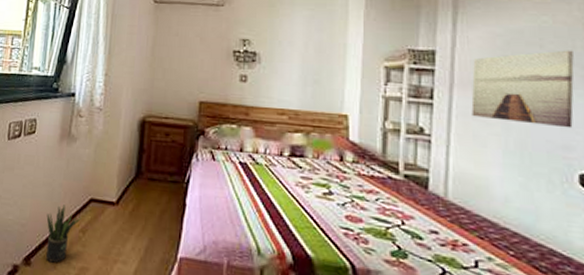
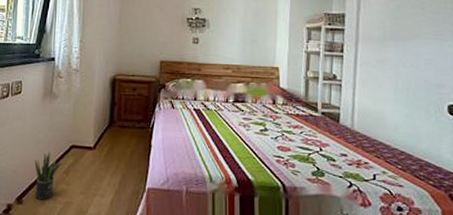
wall art: present [471,50,574,128] -> none [371,11,446,71]

